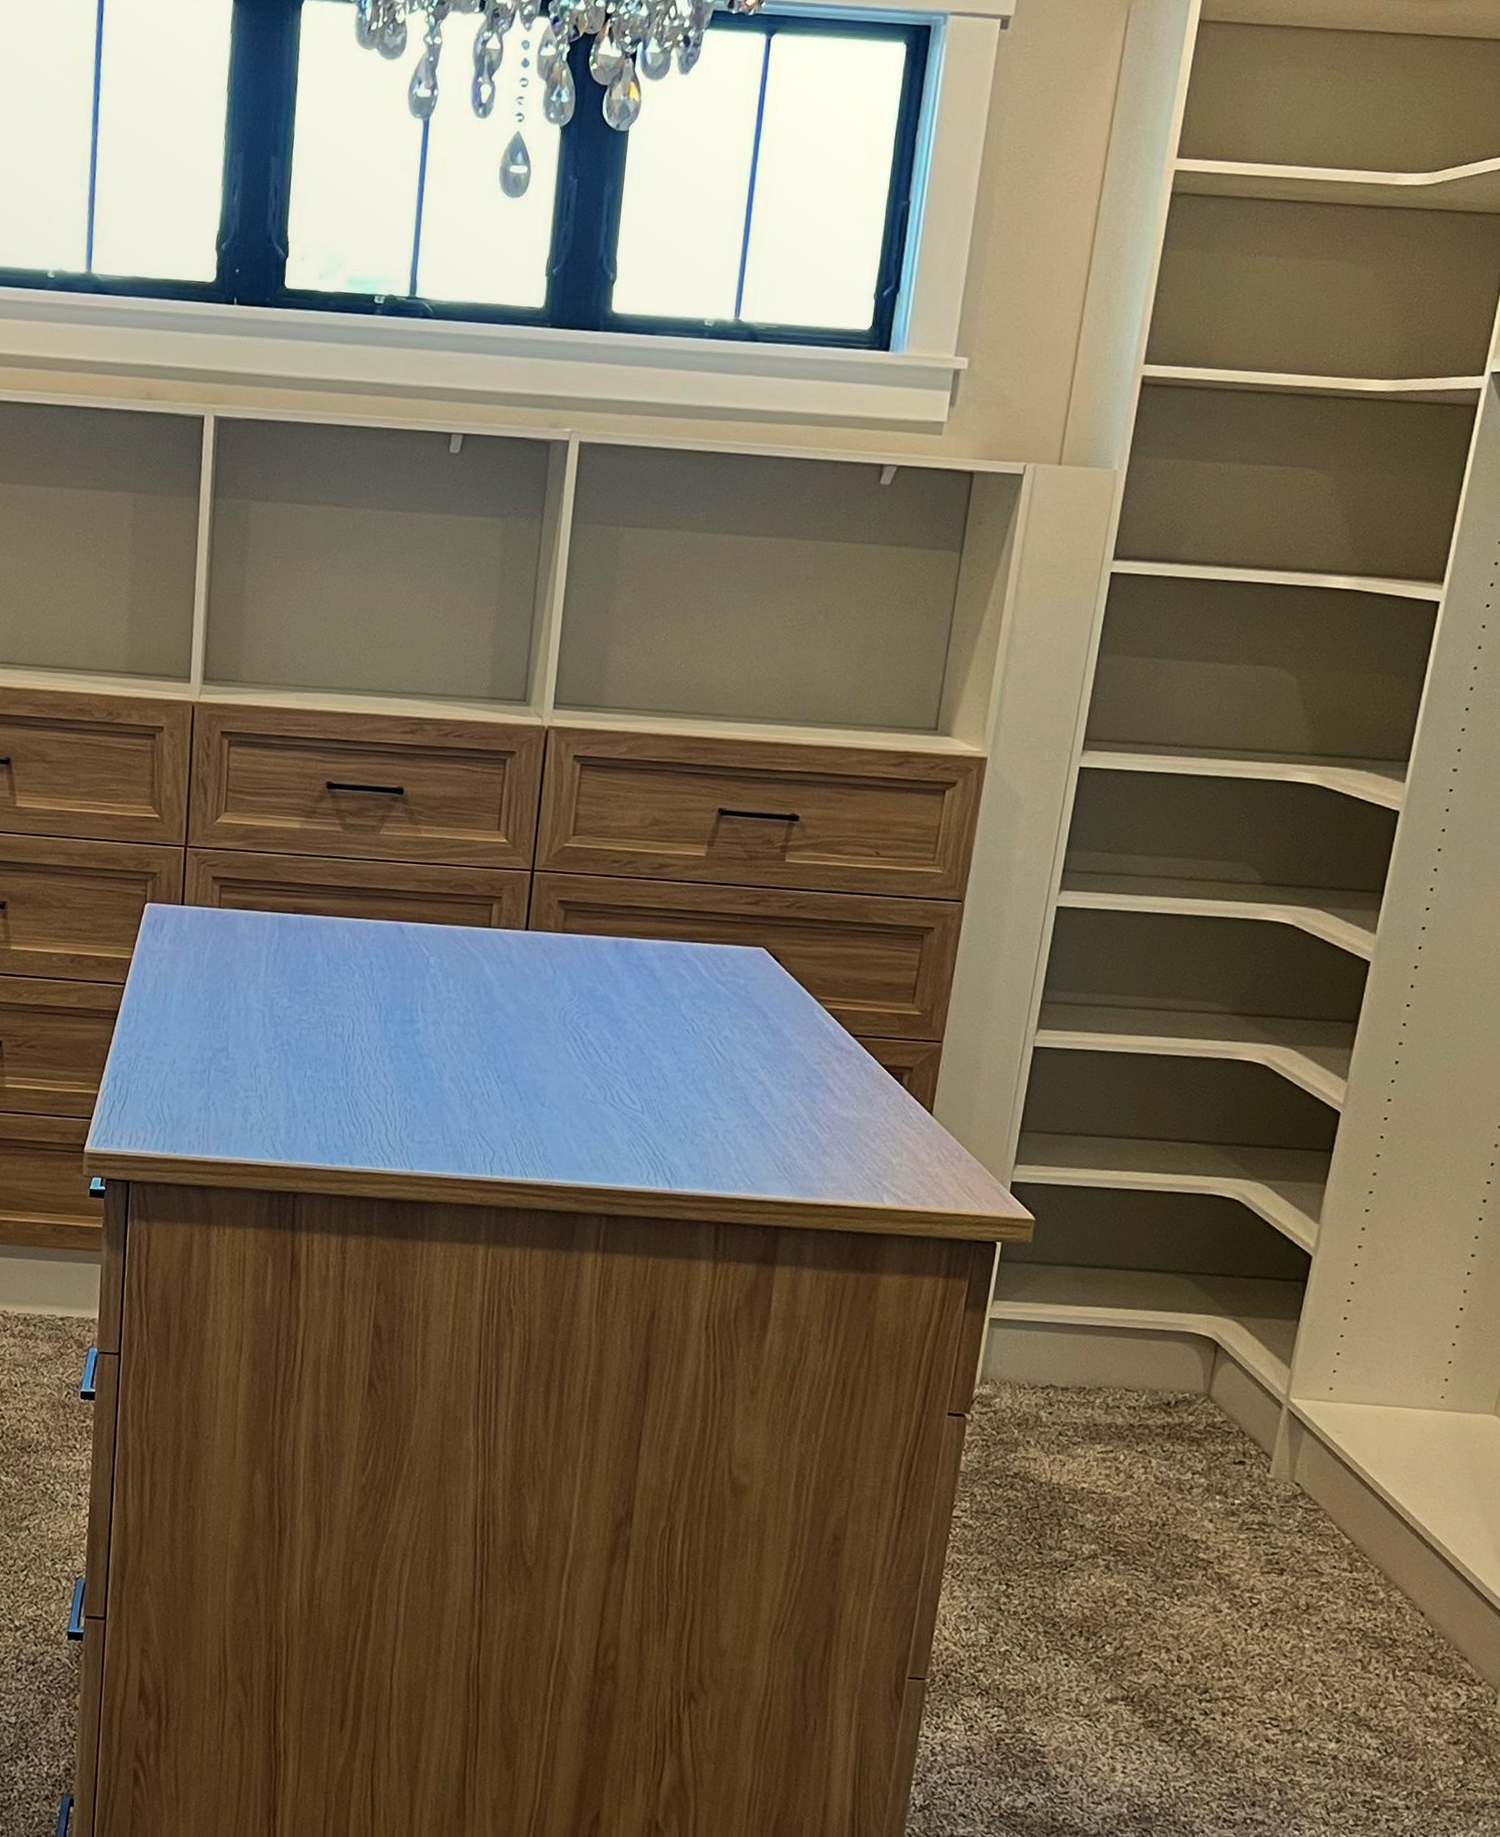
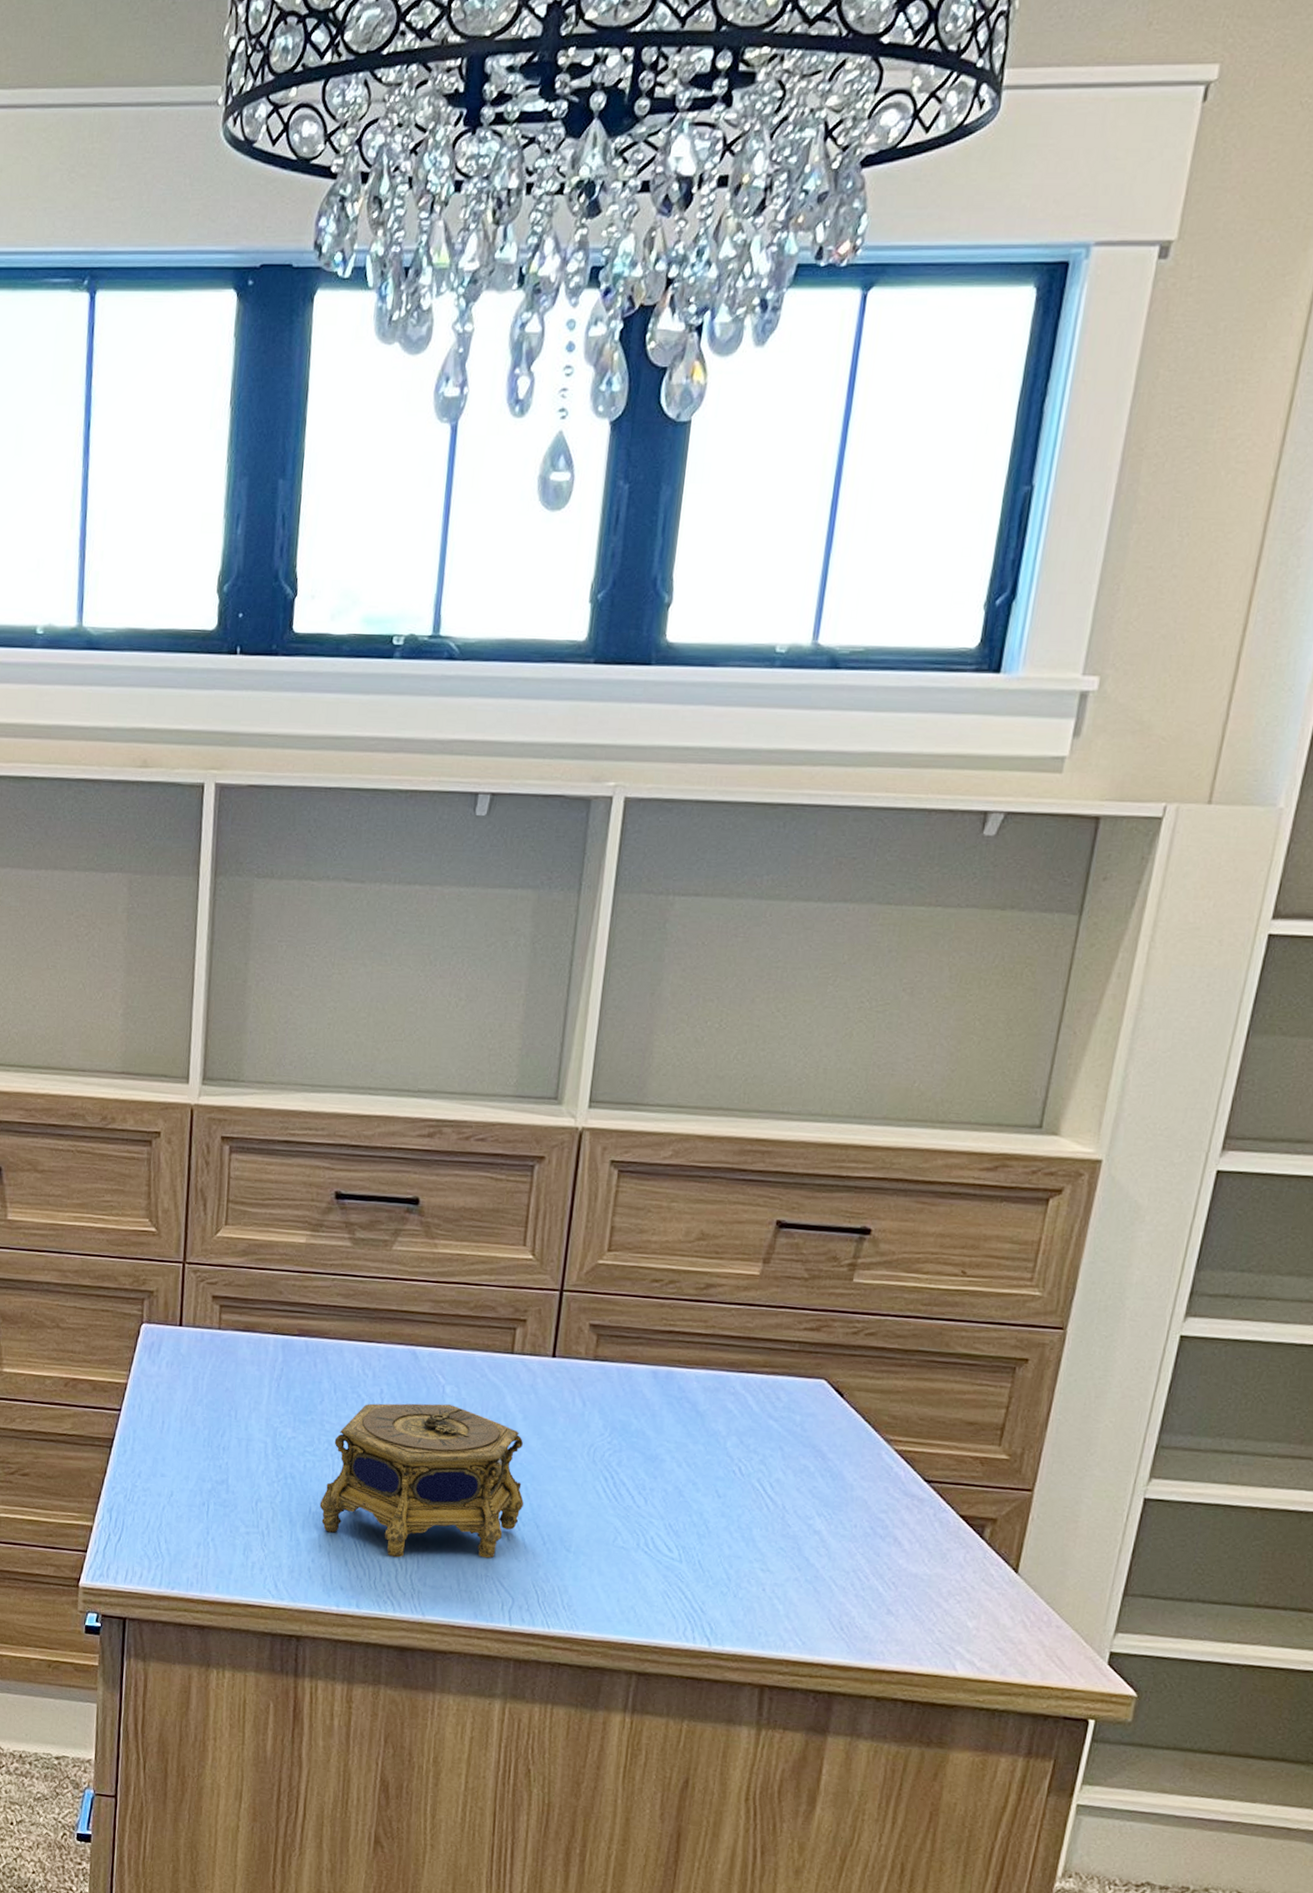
clock: none [314,973,502,1116] -> present [319,1403,524,1559]

